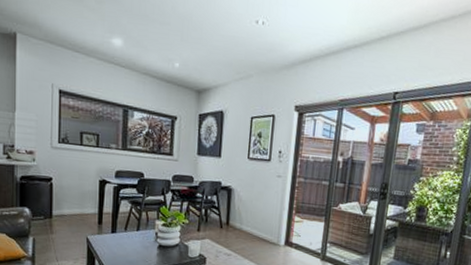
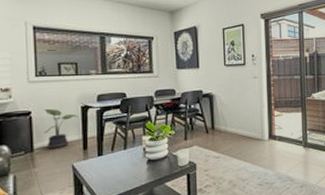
potted plant: none [62,177,96,220] -> present [43,108,78,150]

